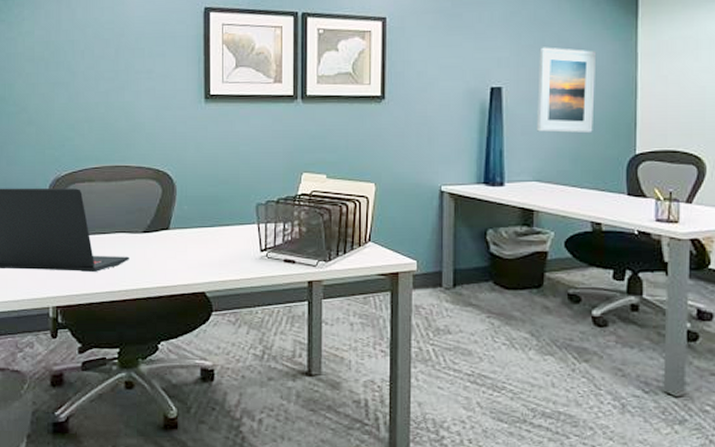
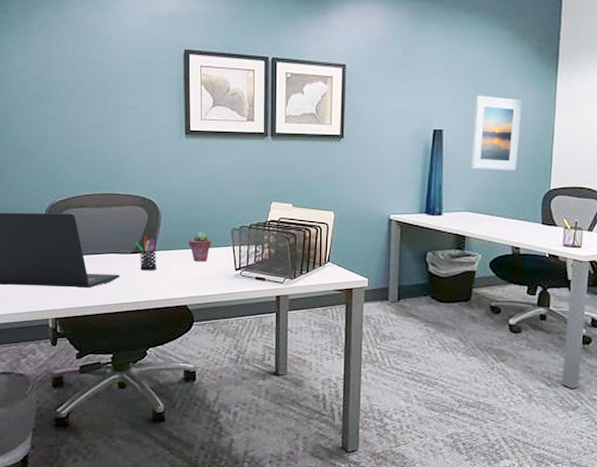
pen holder: none [147,213,172,253] -> present [135,236,157,271]
potted succulent: none [207,207,233,242] -> present [188,232,211,262]

